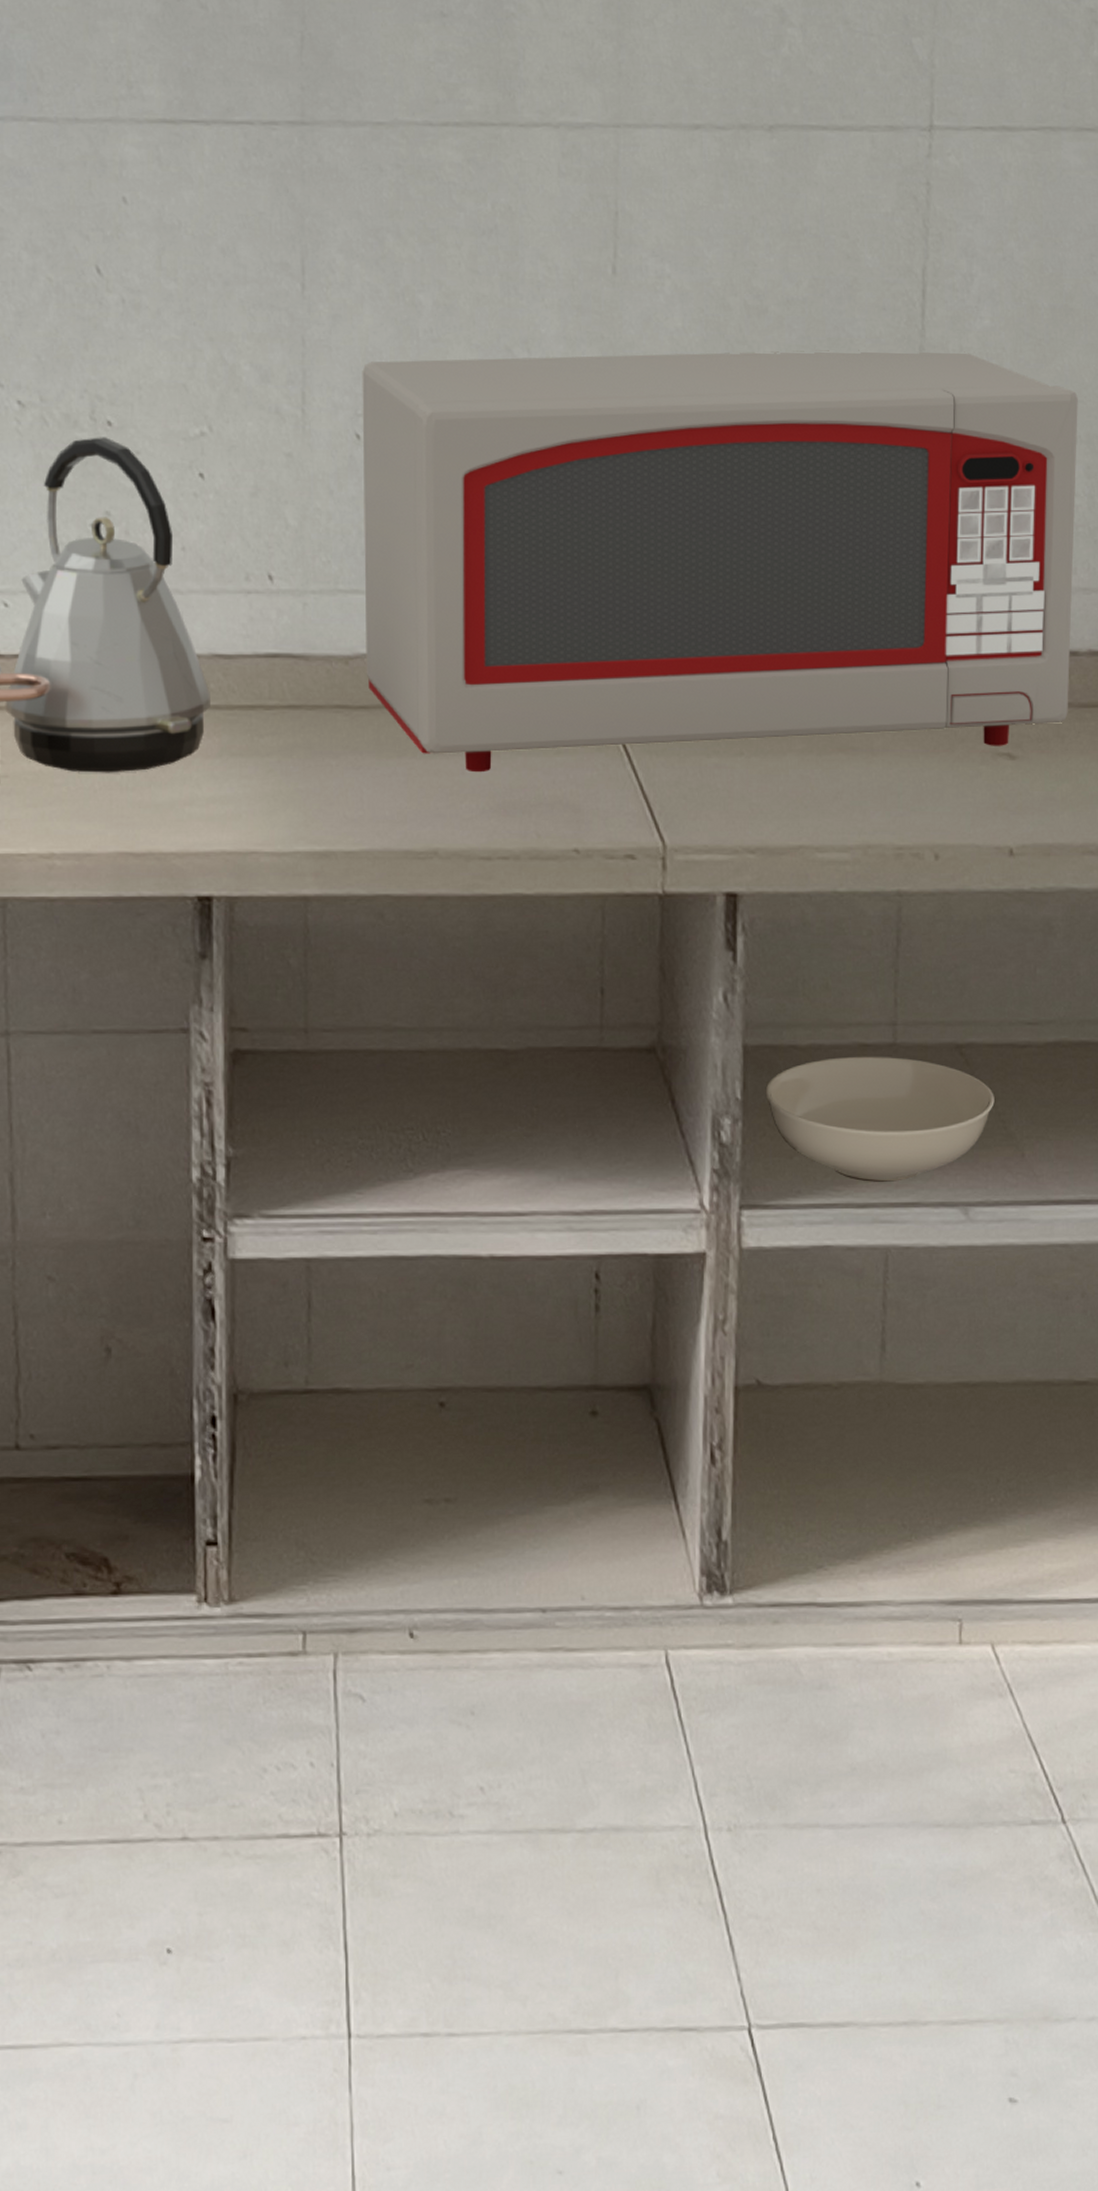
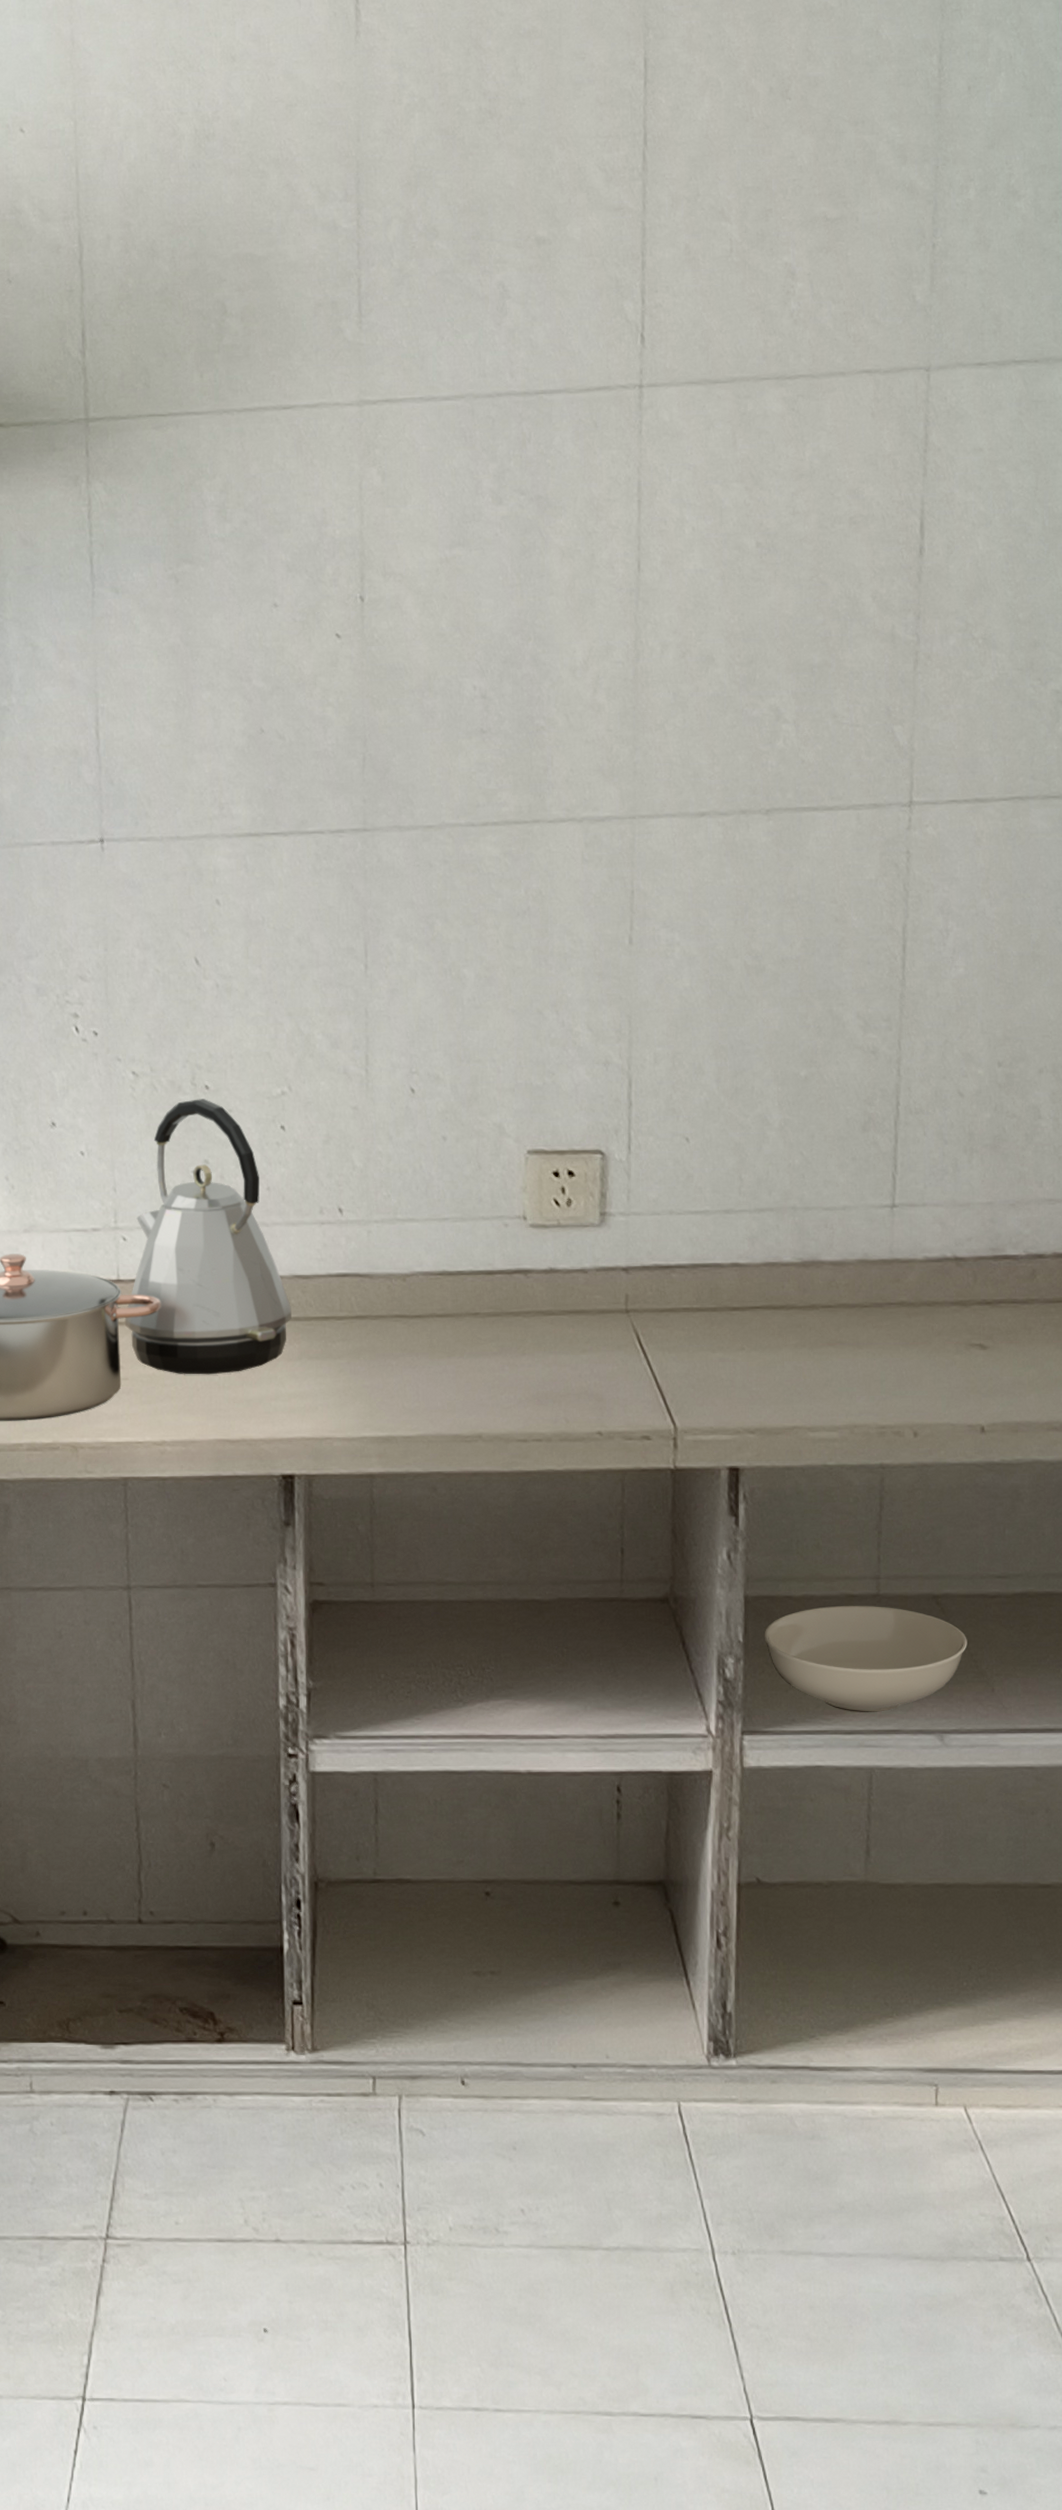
microwave: present [362,350,1078,773] -> none [416,997,1044,1369]

